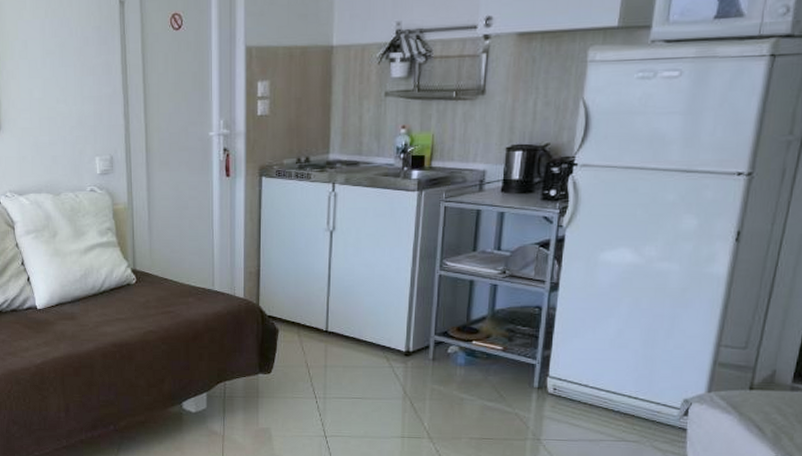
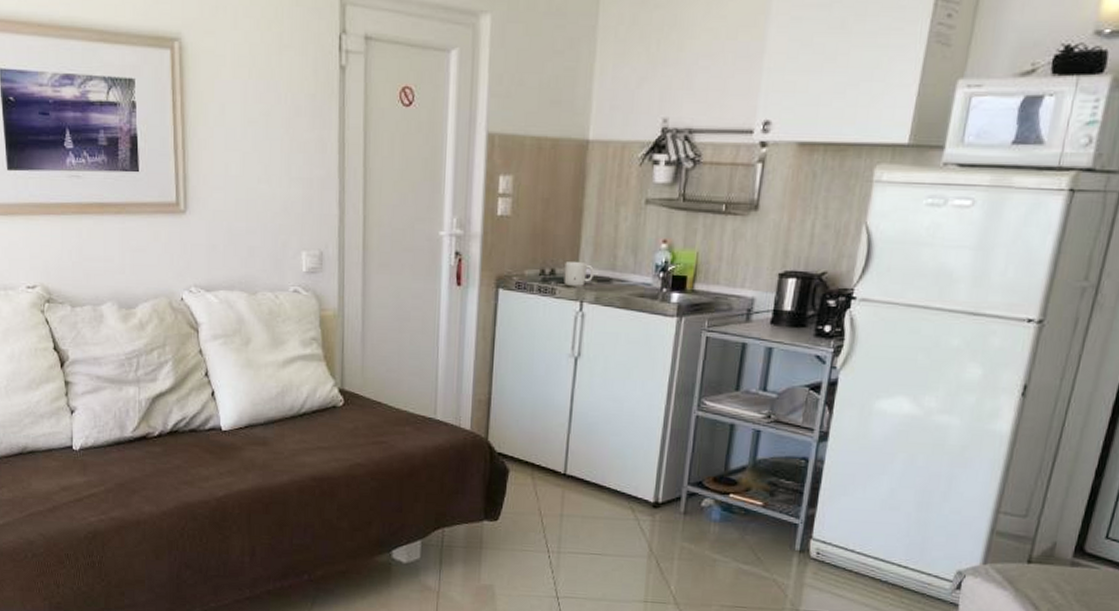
mug: none [317,150,343,171] -> present [563,262,594,286]

